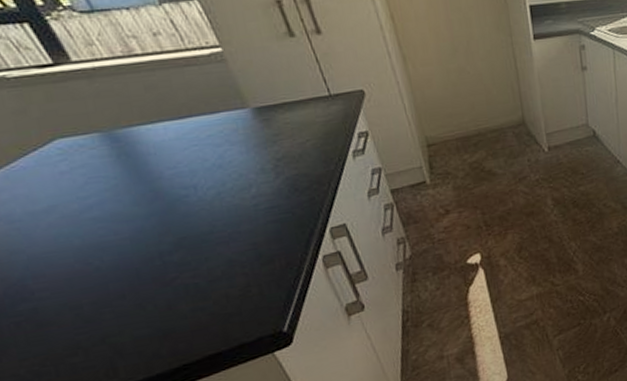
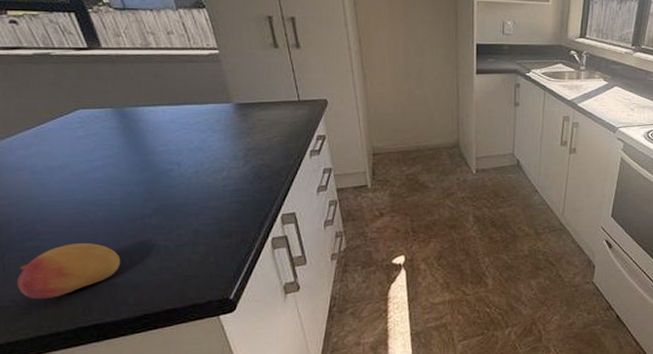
fruit: none [15,293,144,369] -> present [17,243,121,300]

